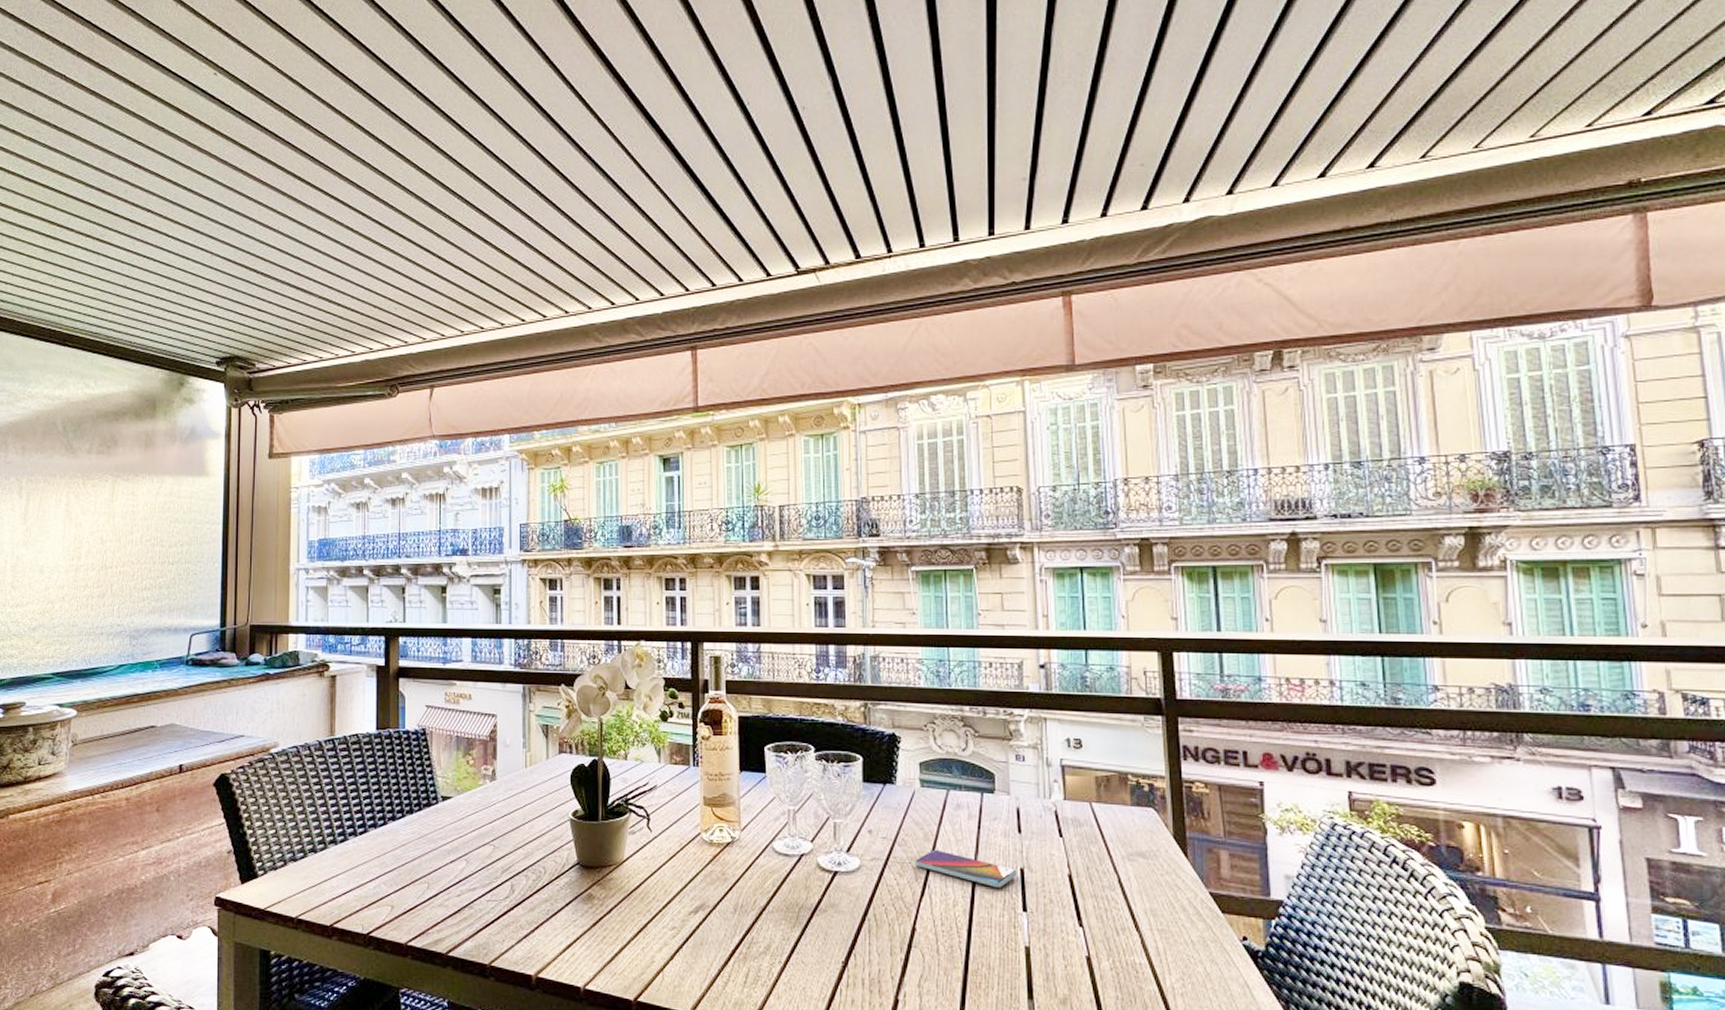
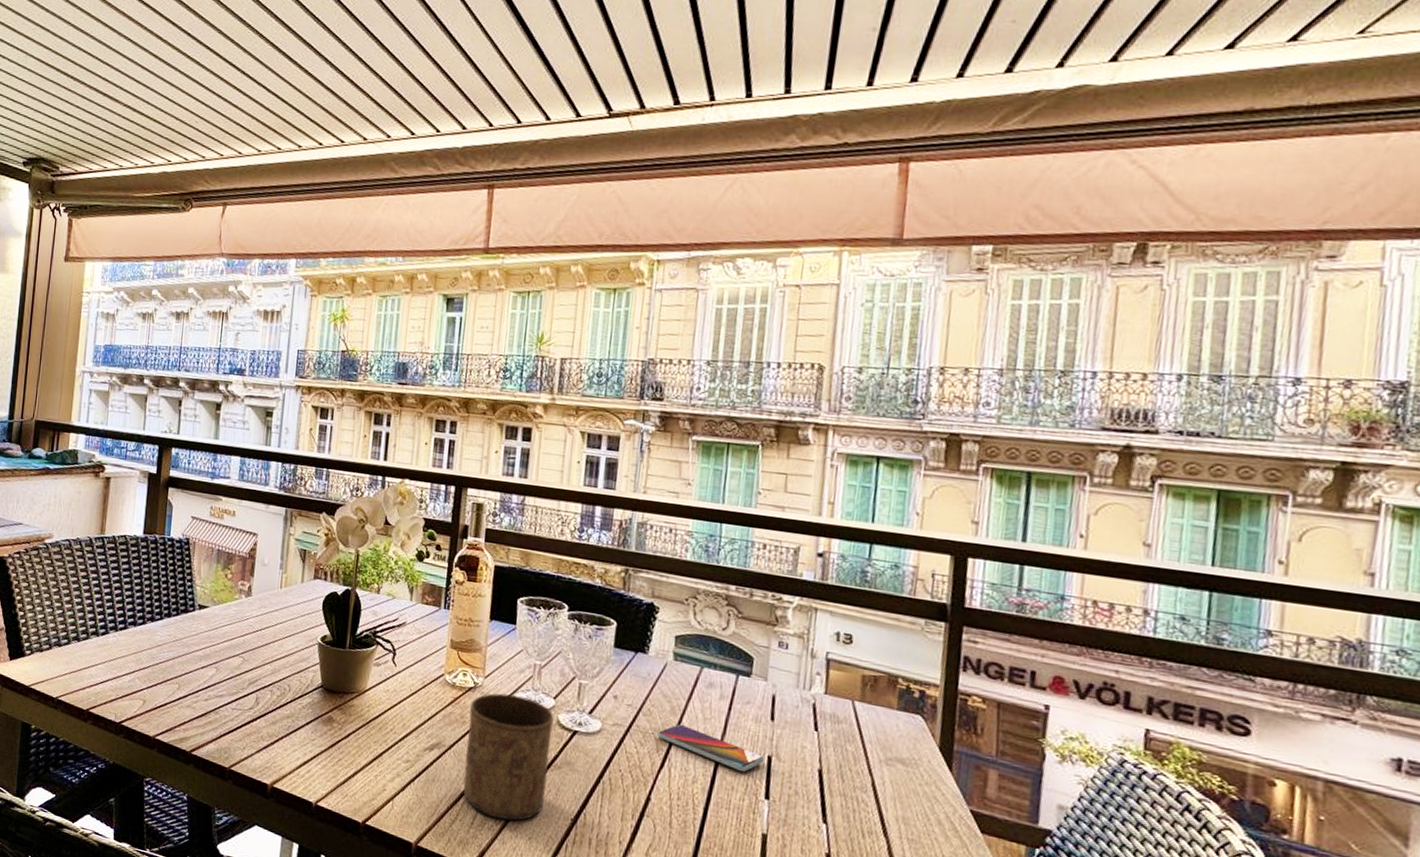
cup: none [730,844,813,974] -> present [463,693,554,821]

